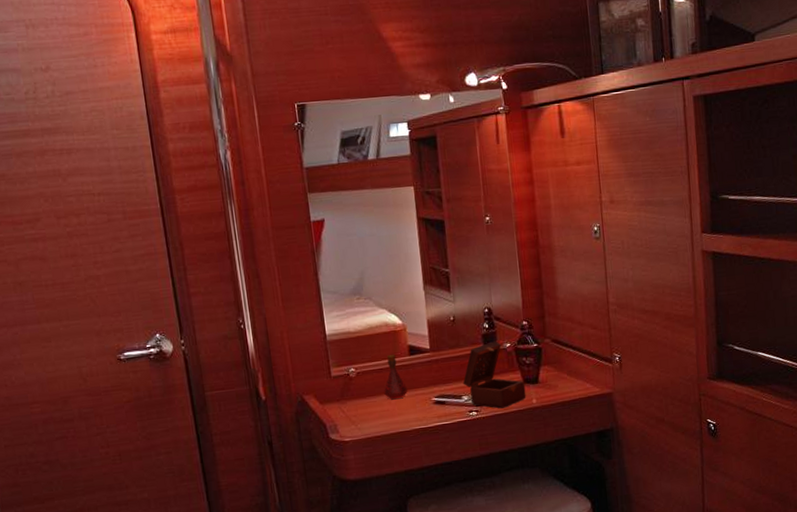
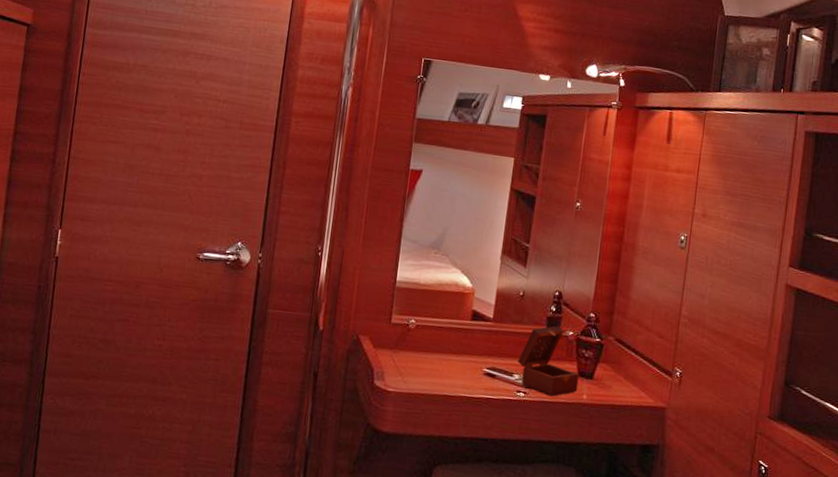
flask: present [384,354,408,399] -> none [438,314,462,361]

